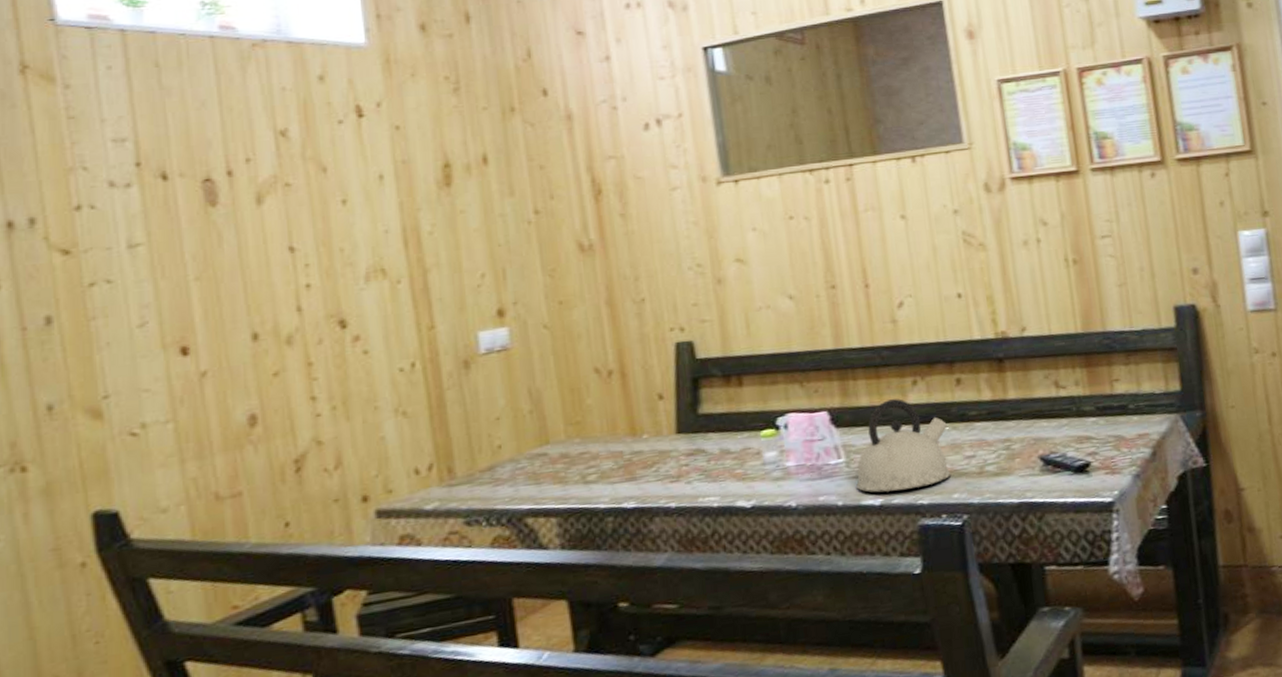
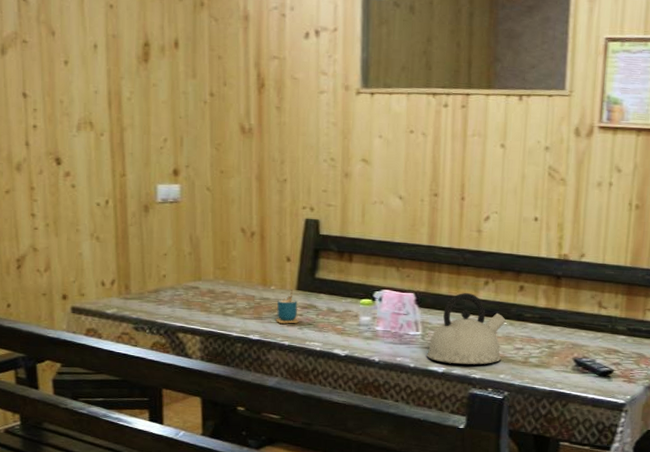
cup: none [654,432,685,481] -> present [276,287,299,324]

